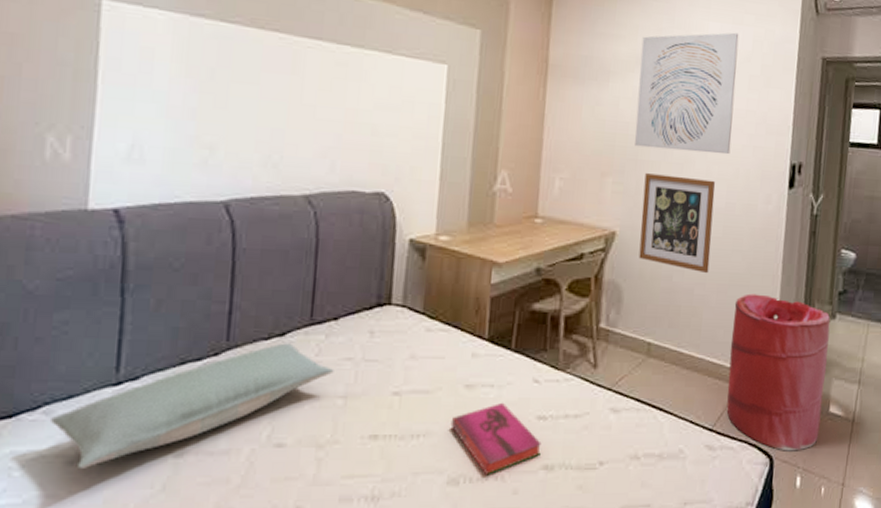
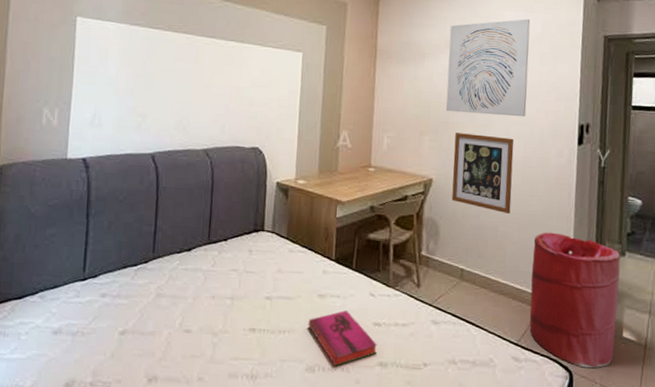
pillow: present [51,343,334,470] -> none [44,256,225,338]

